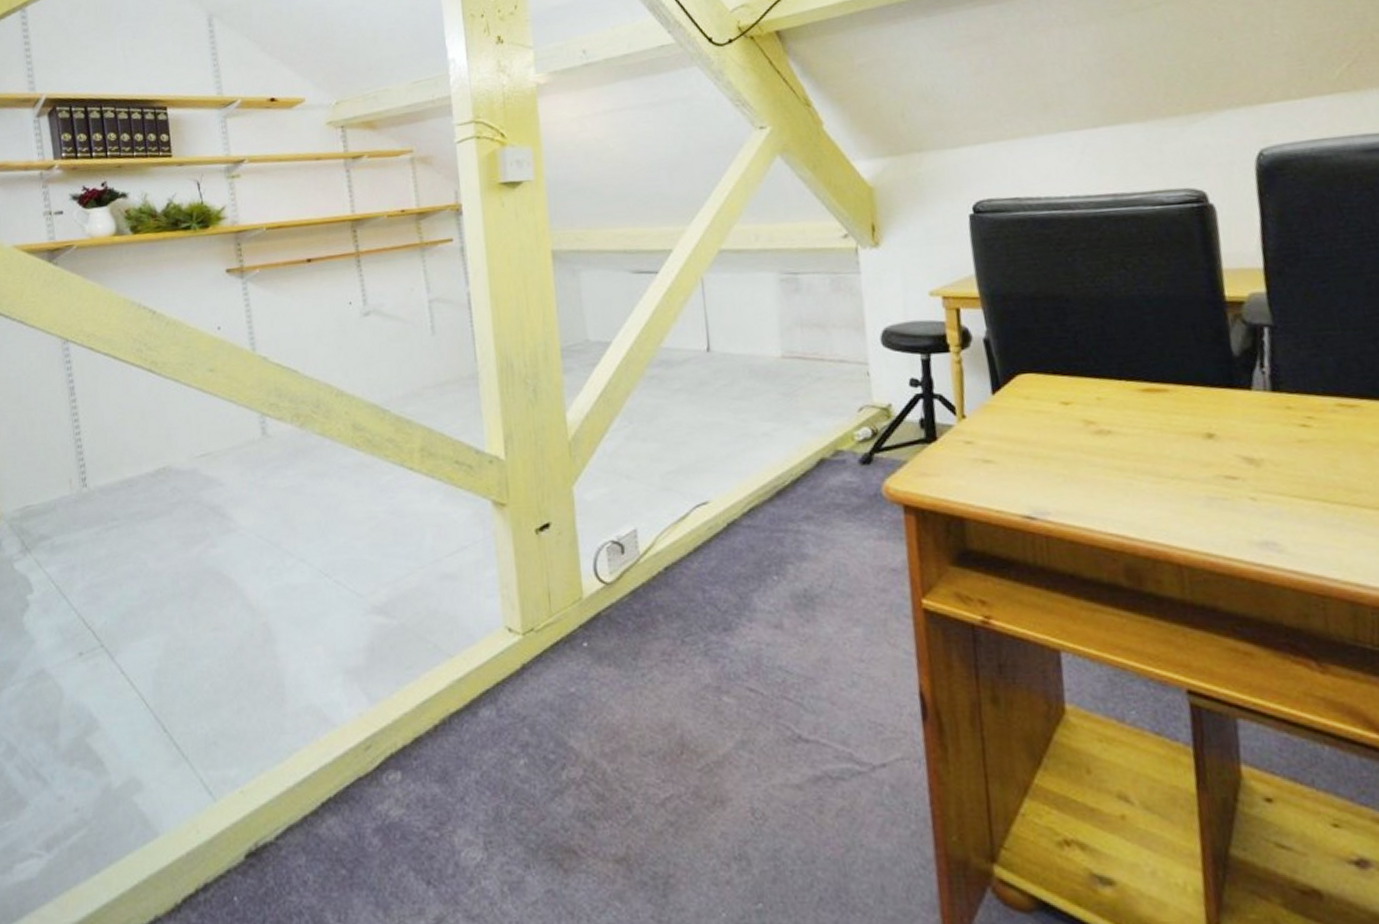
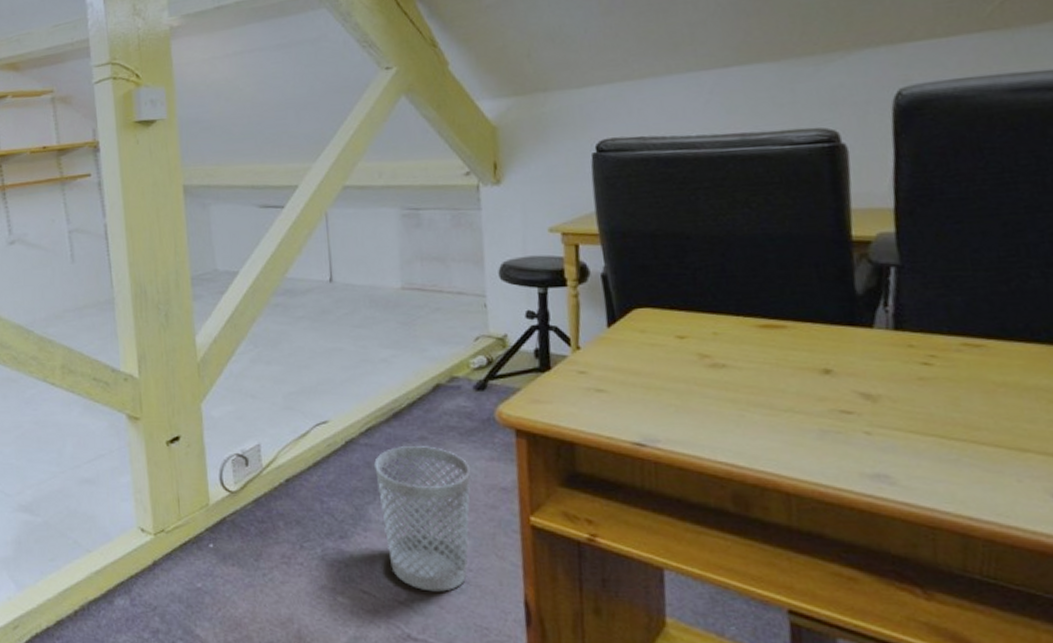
wastebasket: none [758,526,860,686] -> present [374,446,471,592]

